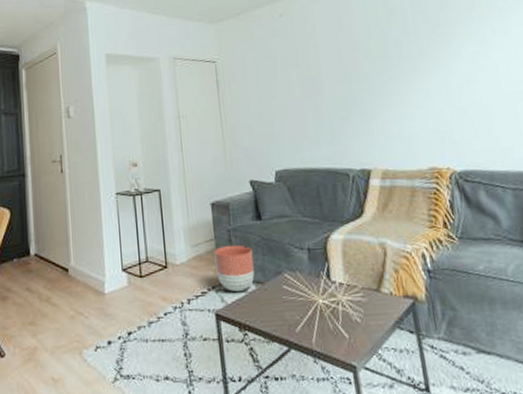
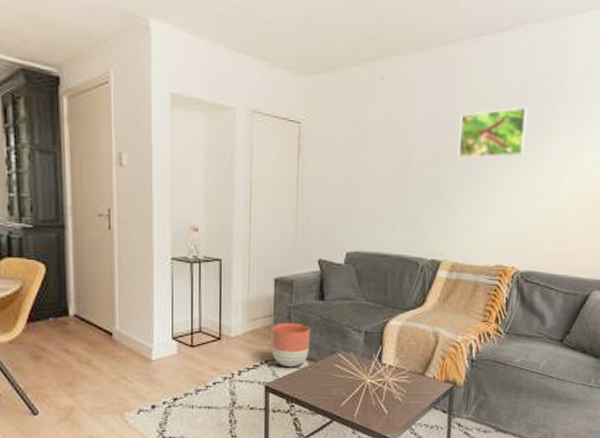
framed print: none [360,18,430,73] -> present [458,106,528,160]

